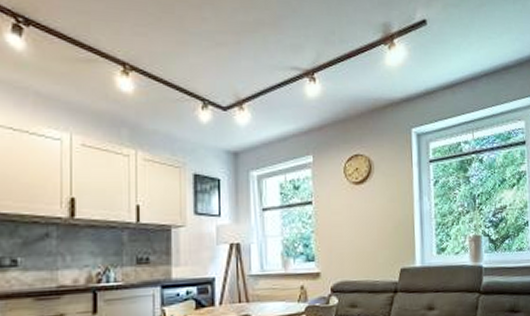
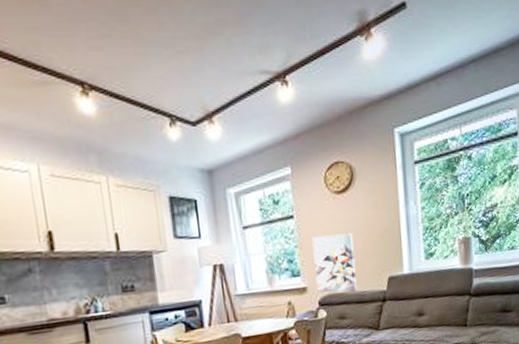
wall art: none [328,223,371,282] -> present [312,233,358,293]

